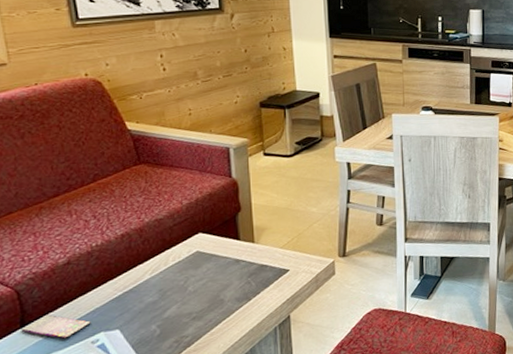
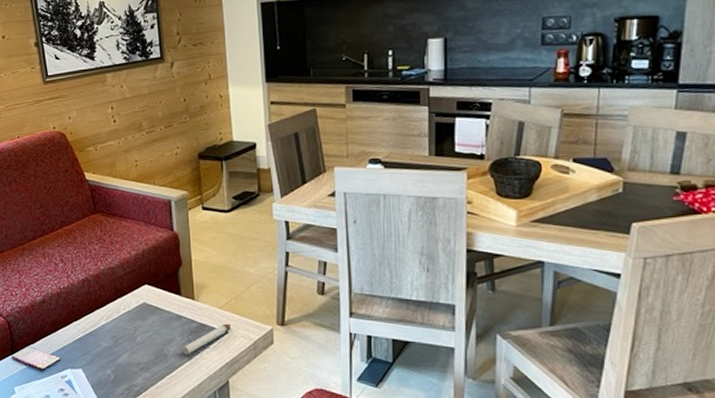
candle: none [241,261,293,297] -> present [182,323,232,355]

